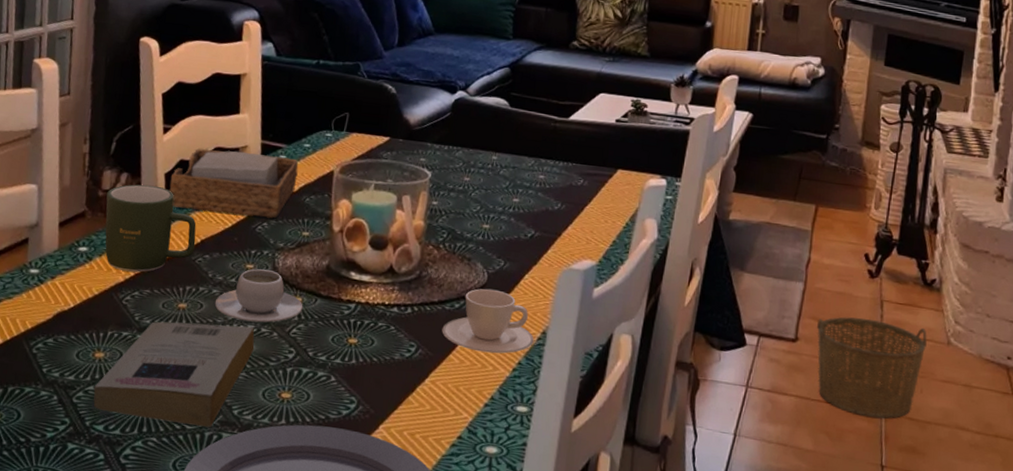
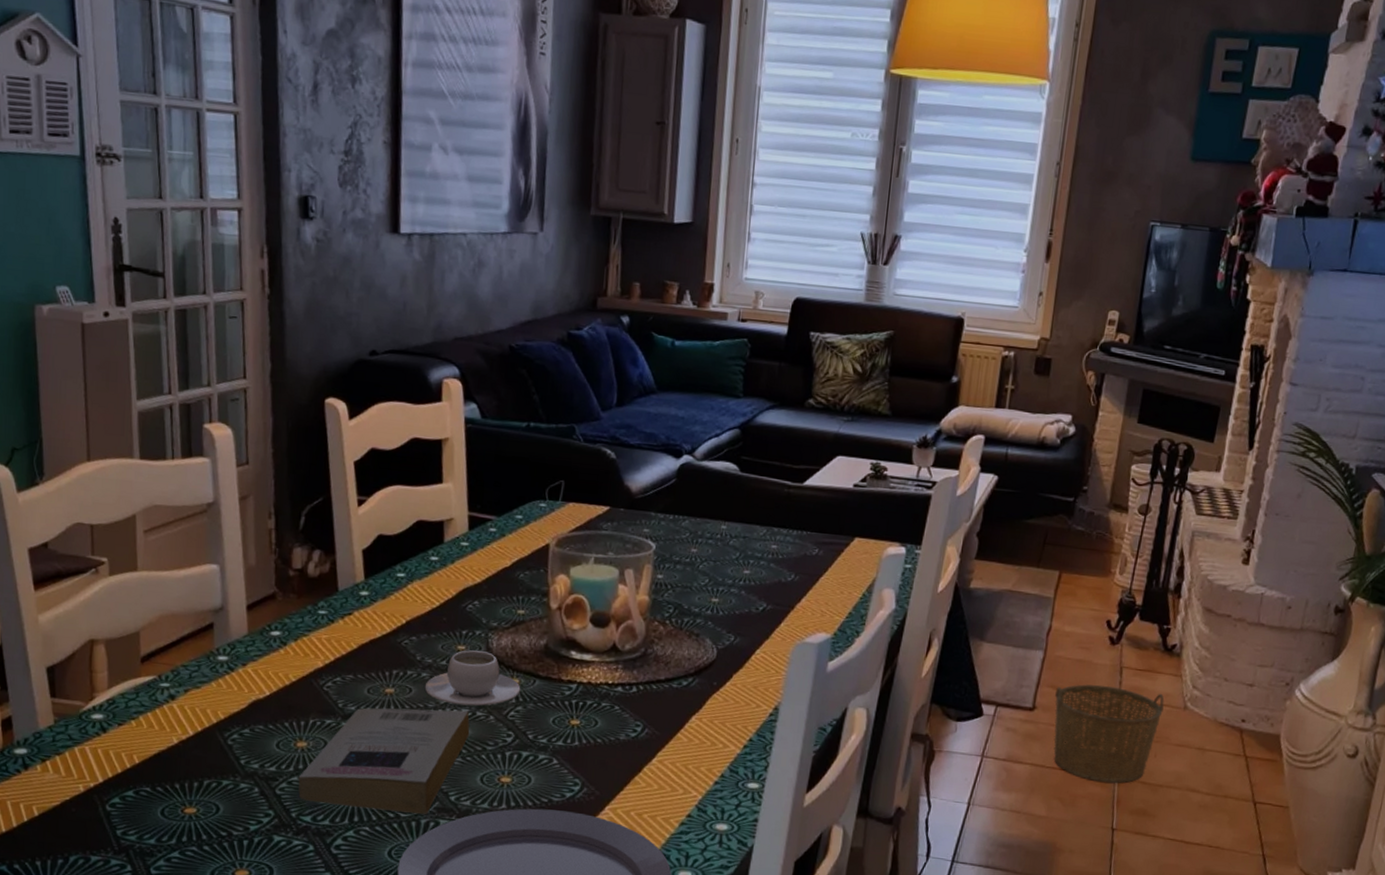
mug: present [105,184,197,273] -> none [298,562,401,657]
napkin holder: present [169,149,299,219] -> none [368,522,511,597]
cup: present [442,288,534,354] -> none [669,664,766,731]

